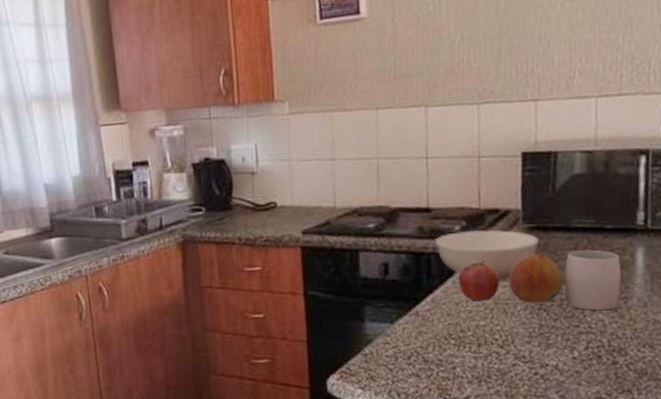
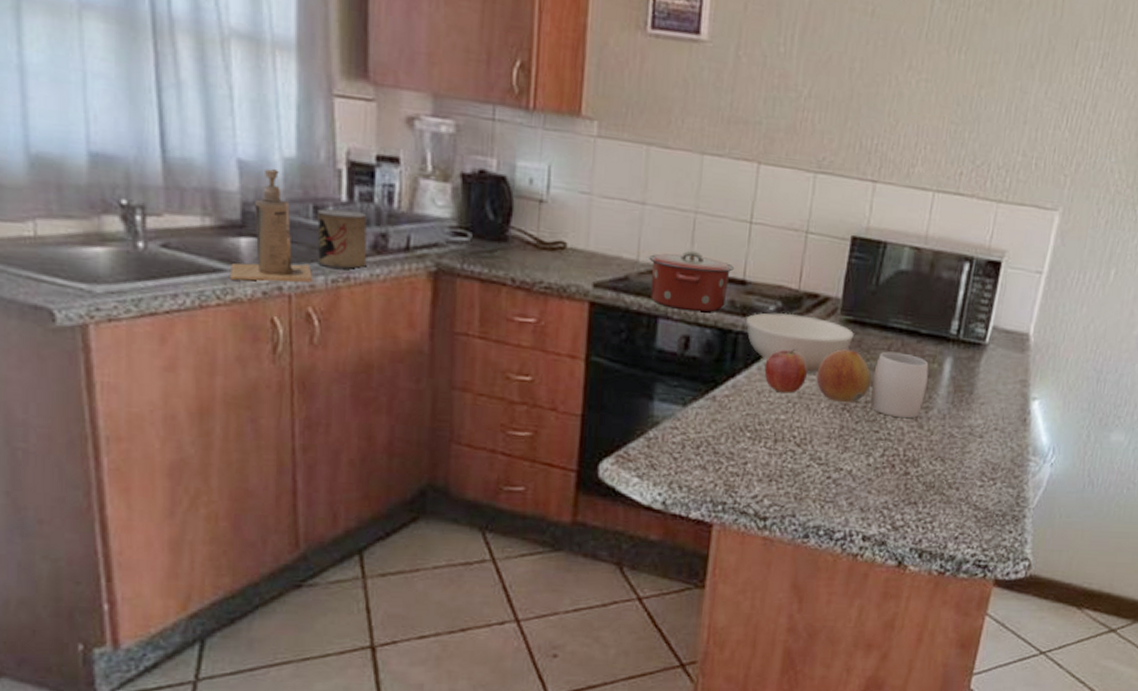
soap dispenser: none [47,186,101,270] -> present [230,168,314,283]
tin can: none [98,206,135,251] -> present [317,208,367,270]
casserole: none [344,190,419,243] -> present [649,250,735,313]

